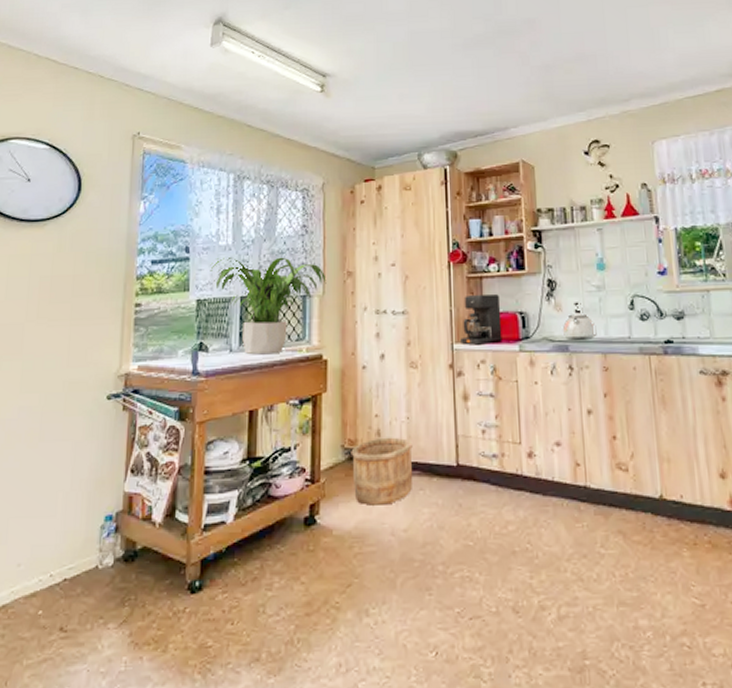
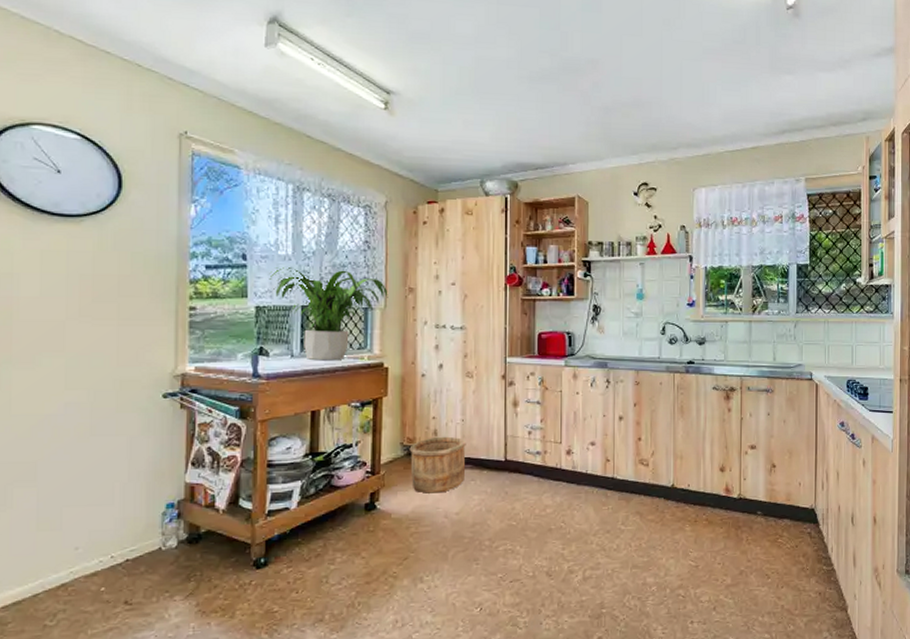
coffee maker: present [461,294,503,346] -> none [513,316,551,359]
kettle: present [562,303,597,341] -> none [603,327,632,359]

